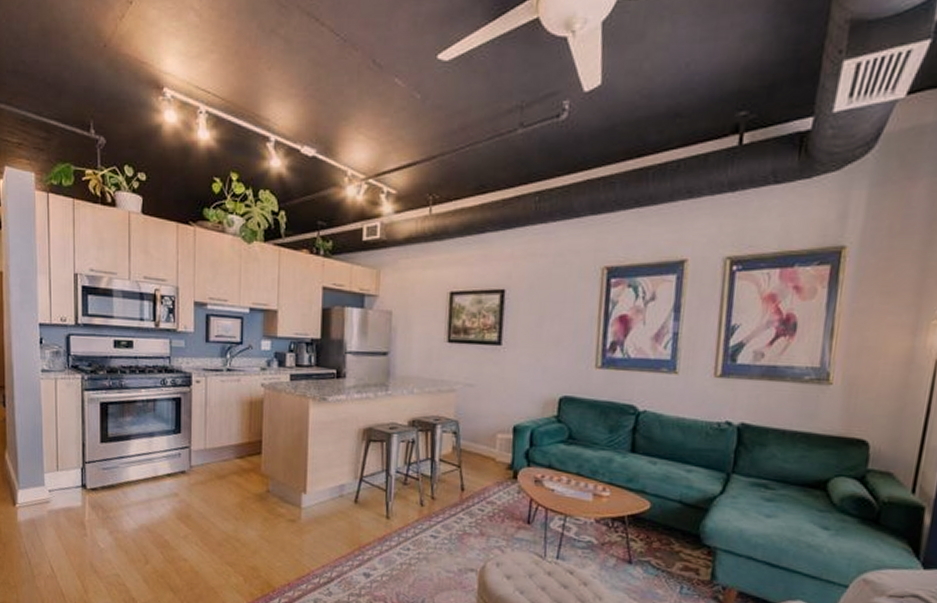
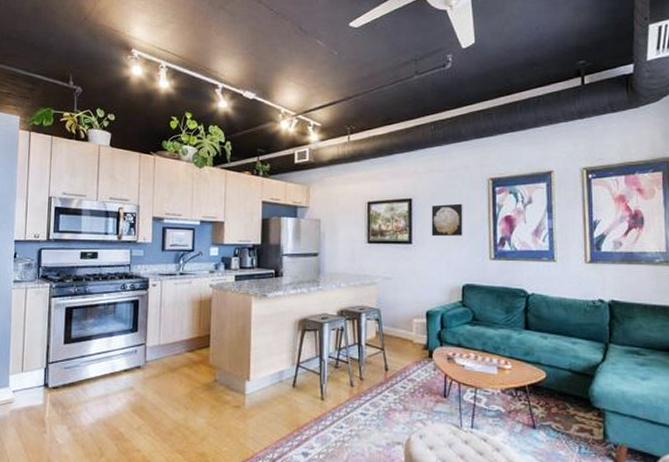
wall art: none [525,297,568,338] -> present [431,203,463,237]

